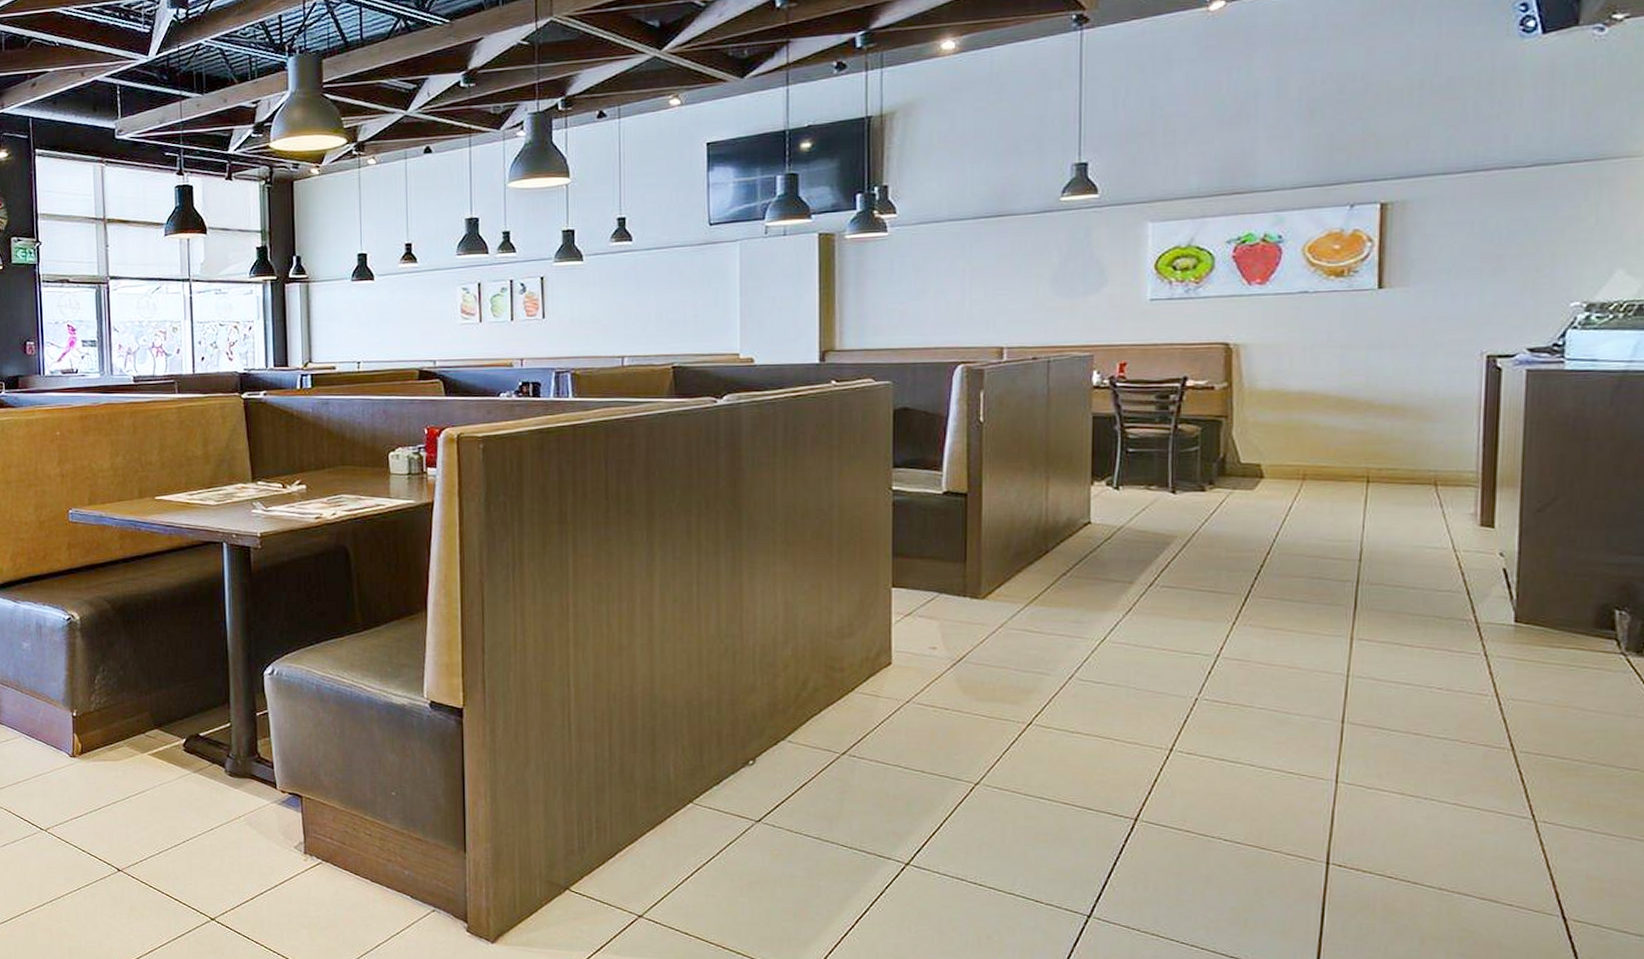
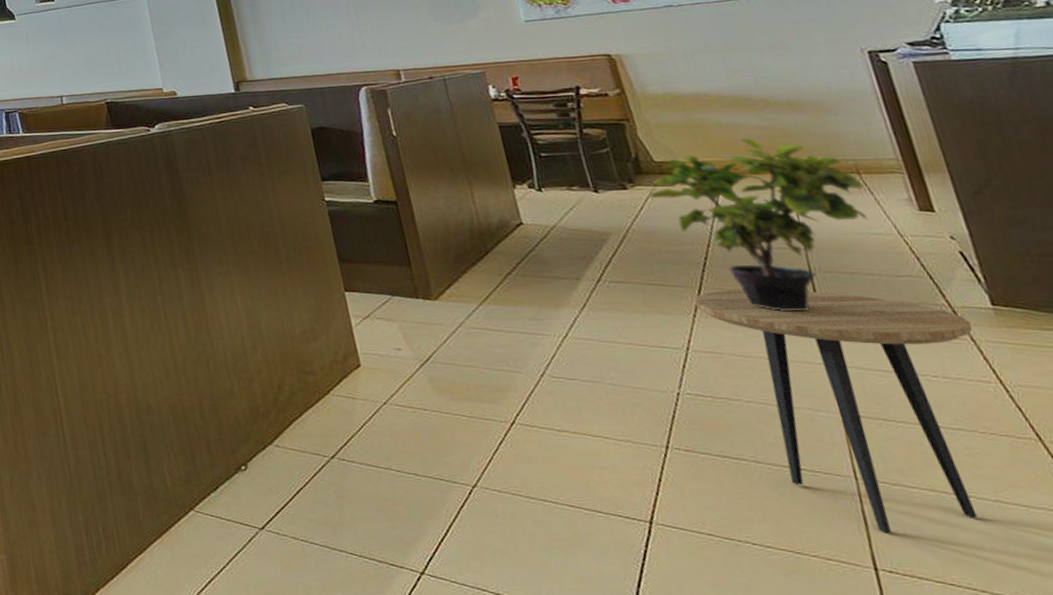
potted plant: none [1223,442,1439,622] -> present [648,137,869,312]
side table: none [1237,598,1489,832] -> present [693,289,978,533]

